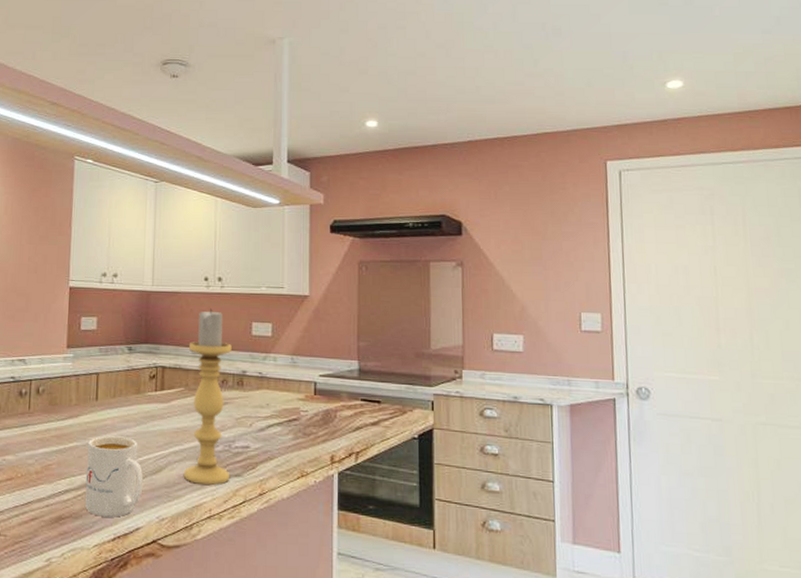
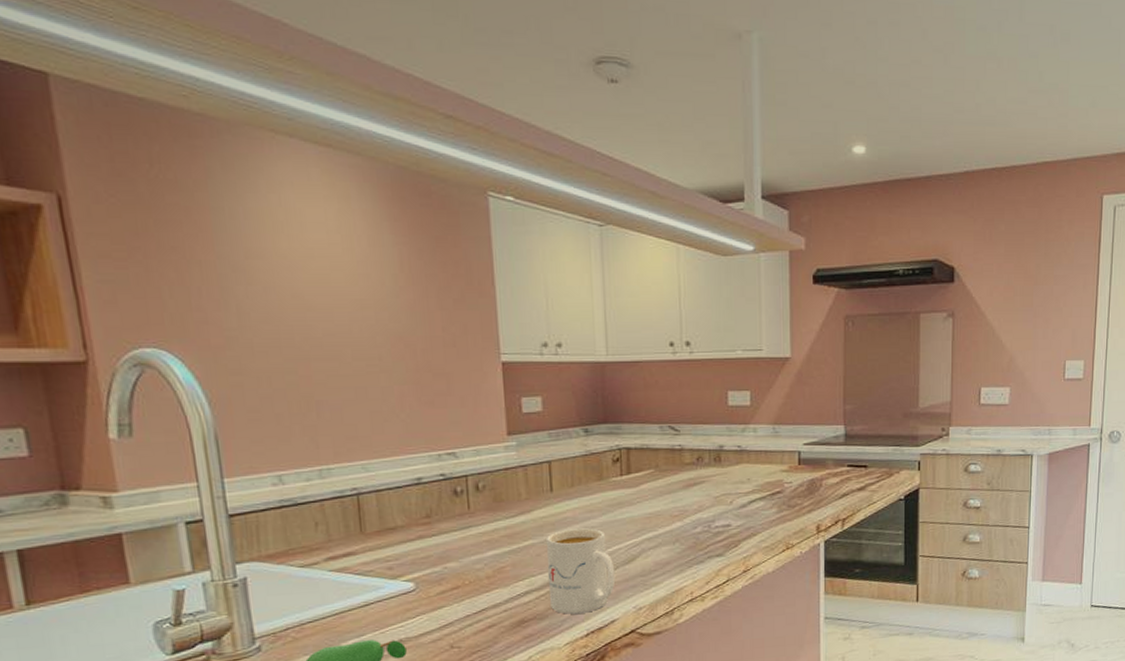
candle holder: present [183,308,232,486] -> none [657,378,712,570]

